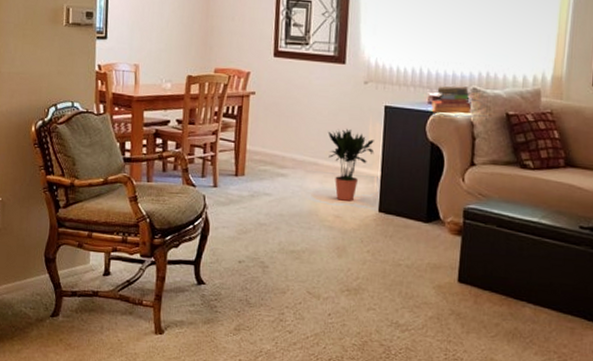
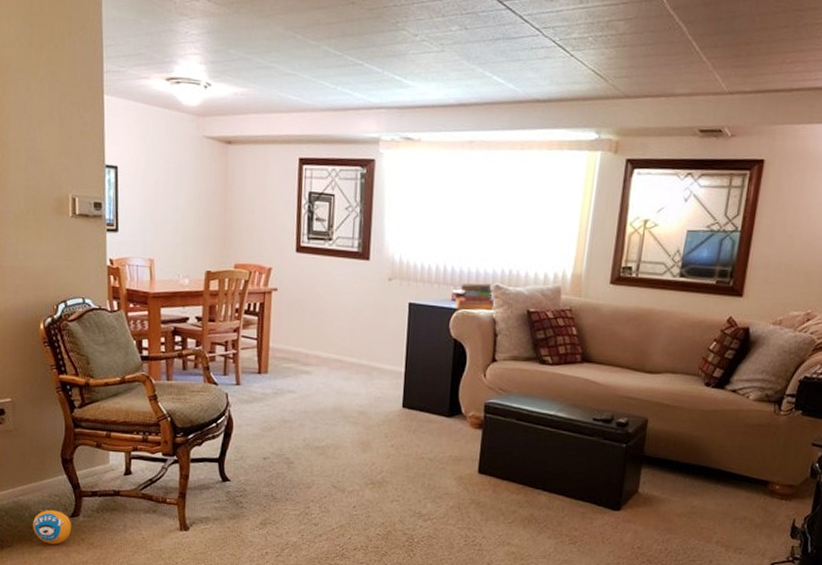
toy ball: none [15,308,52,345] -> present [33,509,72,545]
potted plant: present [327,128,375,201] -> none [352,325,399,398]

